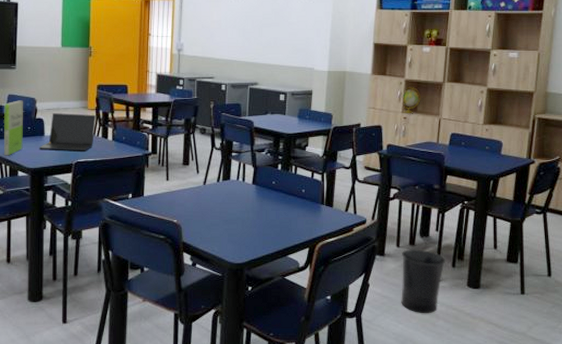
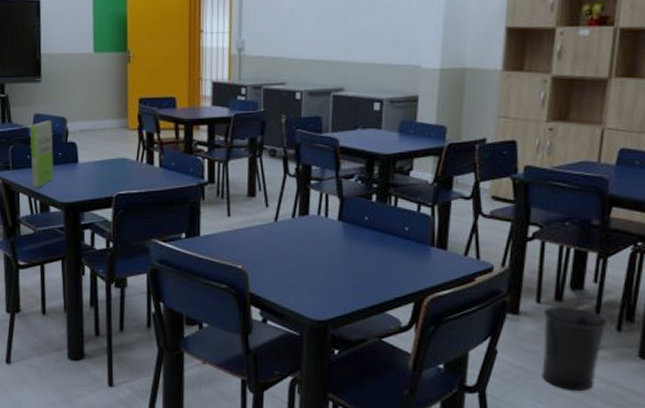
laptop: present [39,113,96,152] -> none [73,135,139,182]
globe: present [401,87,421,114] -> none [546,86,575,124]

